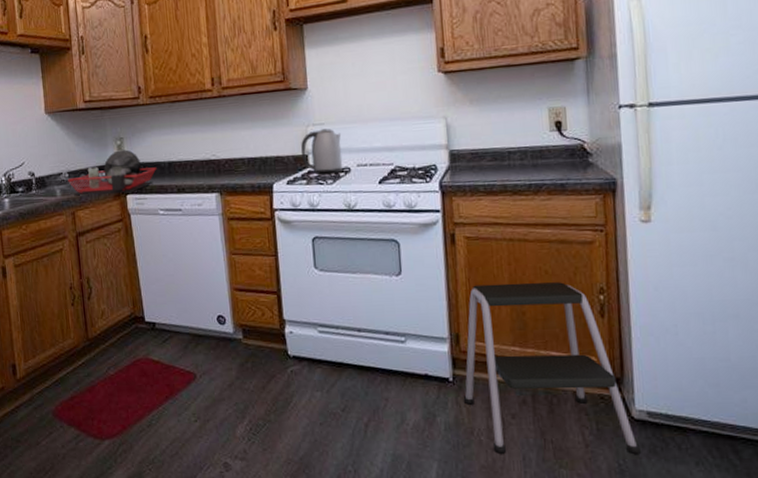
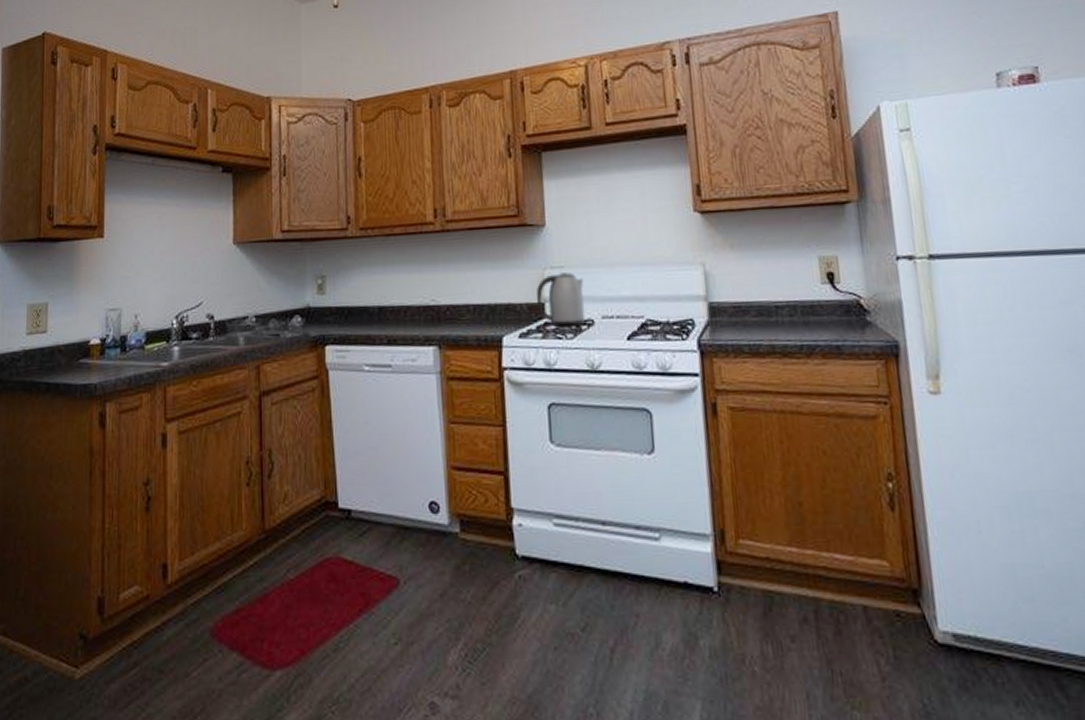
dish rack: present [68,149,157,196] -> none [254,290,364,346]
step stool: present [463,282,641,455] -> none [731,465,948,692]

